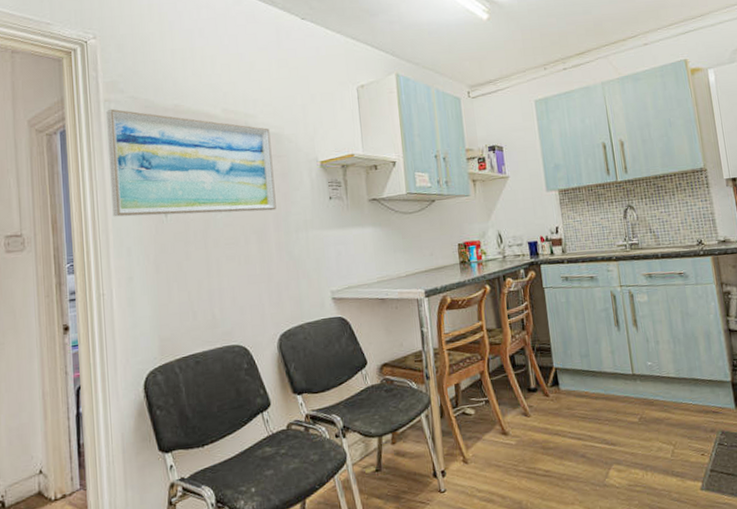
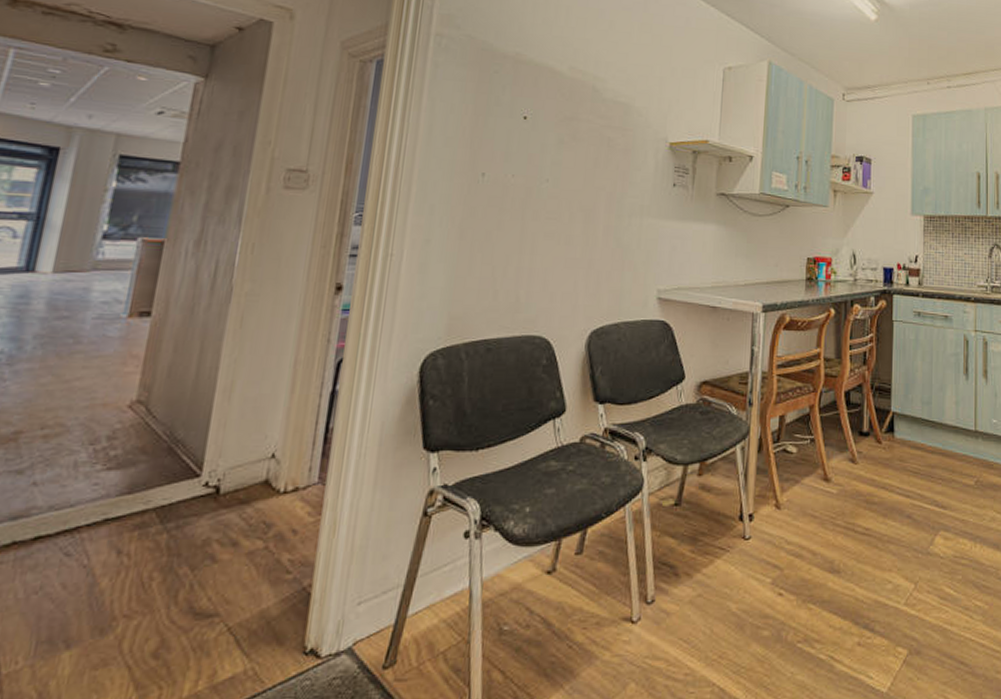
wall art: present [106,108,277,217] -> none [420,44,619,189]

